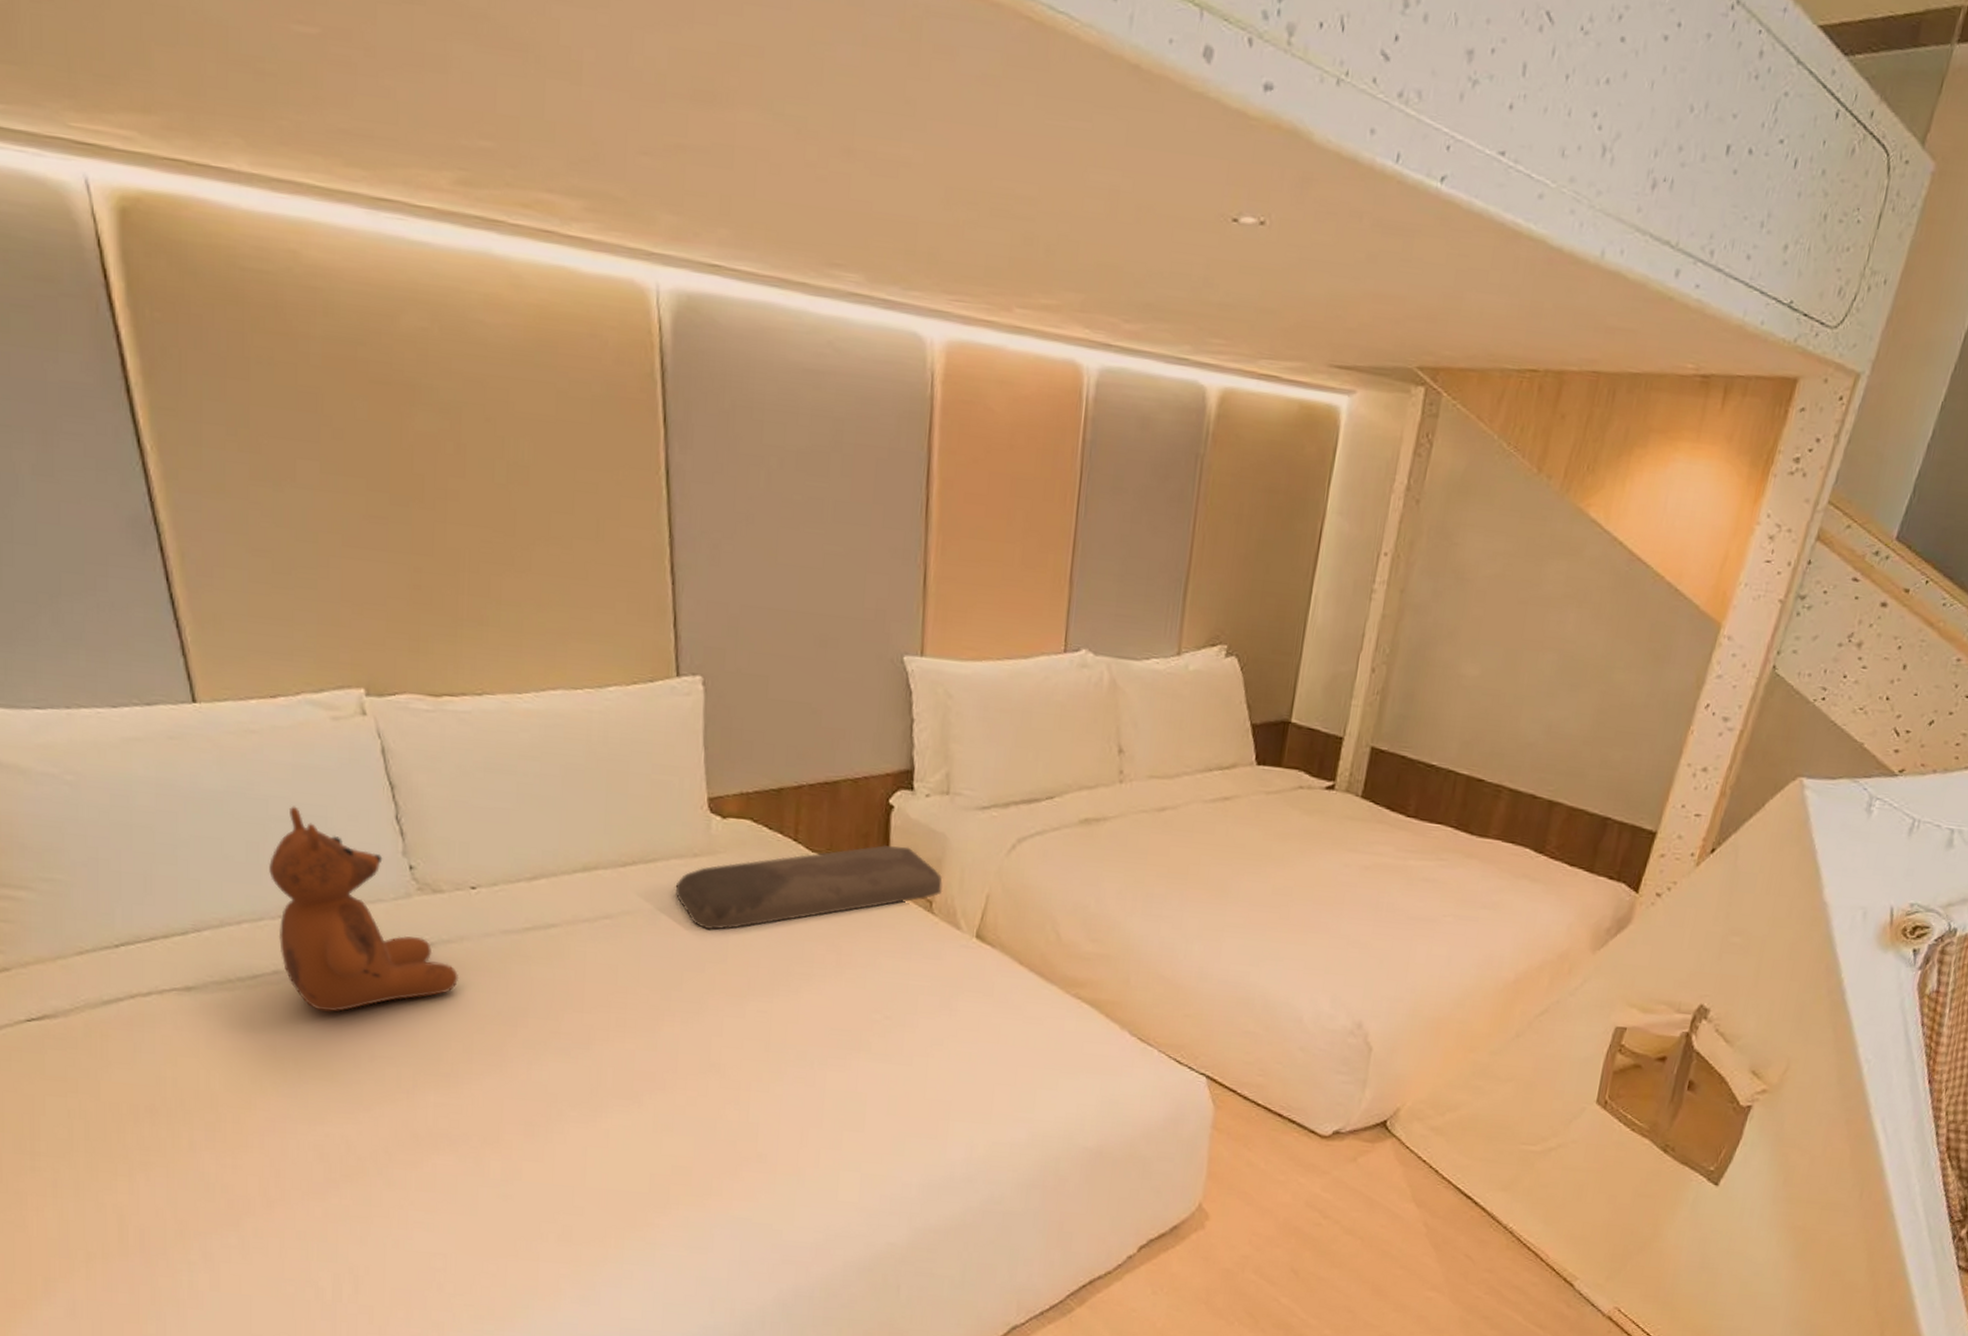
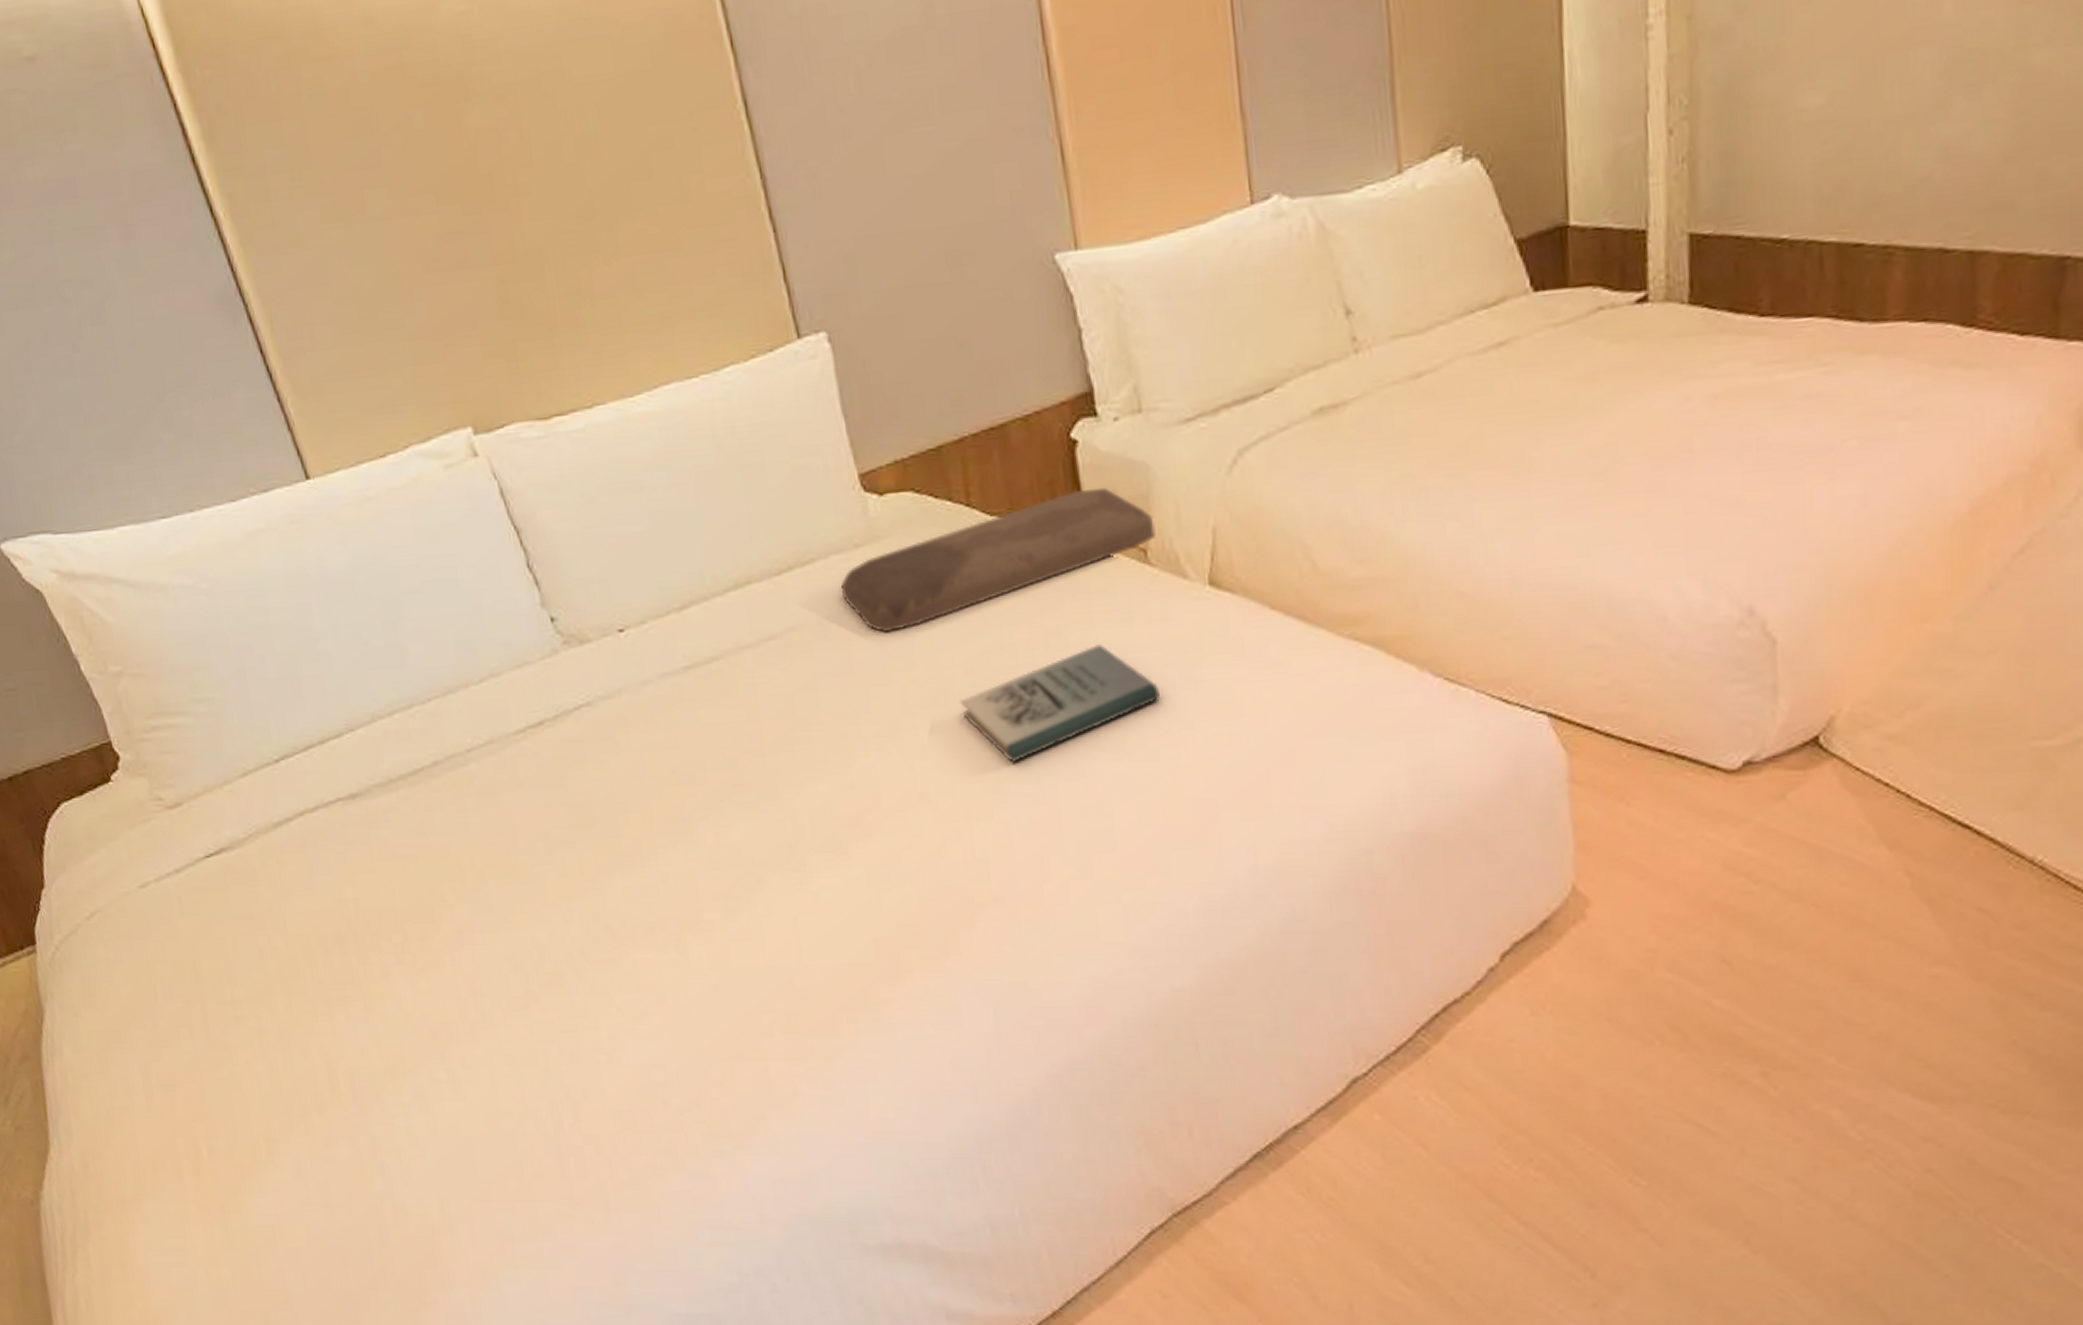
teddy bear: present [269,806,459,1012] -> none [409,573,624,800]
book: none [759,968,921,1050] -> present [960,644,1160,762]

